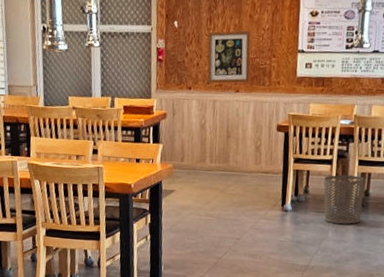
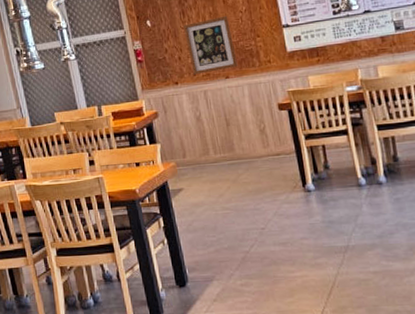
waste bin: present [323,174,365,225] -> none [343,141,396,197]

